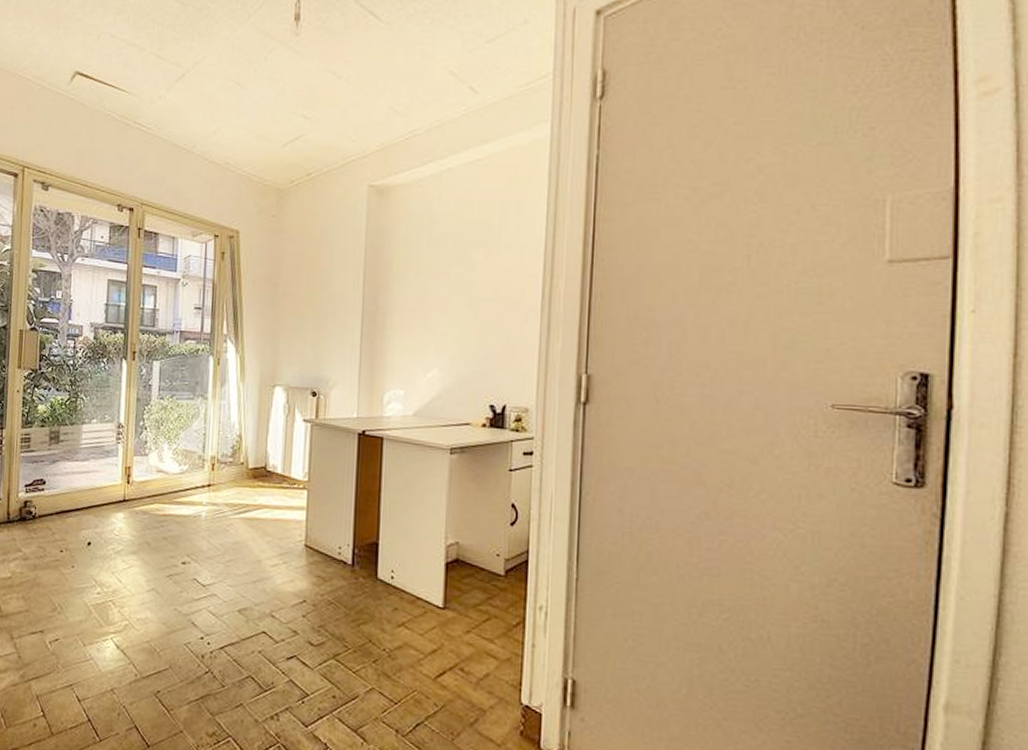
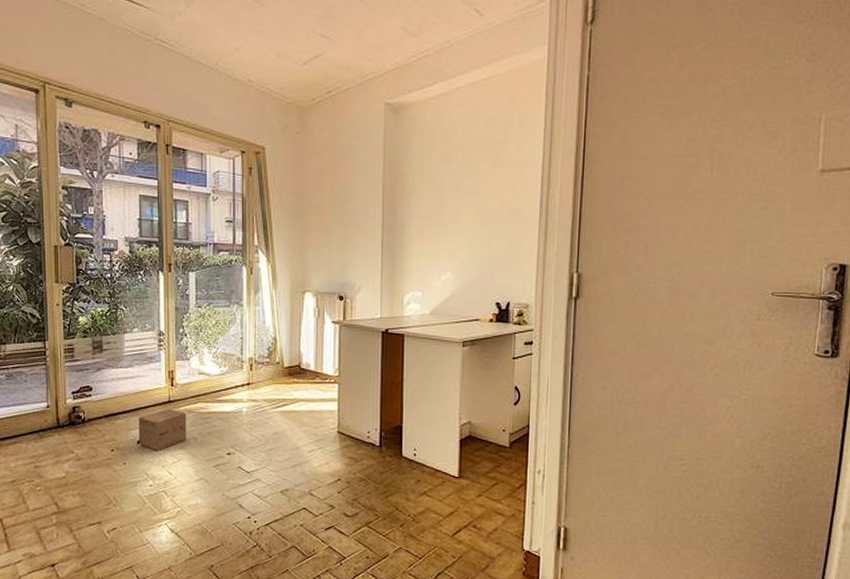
cardboard box: none [89,508,142,555] -> present [138,408,187,451]

